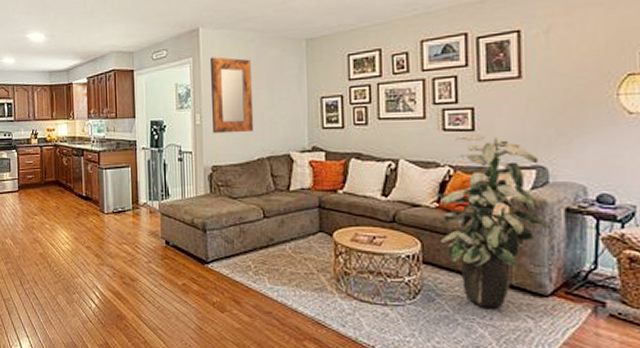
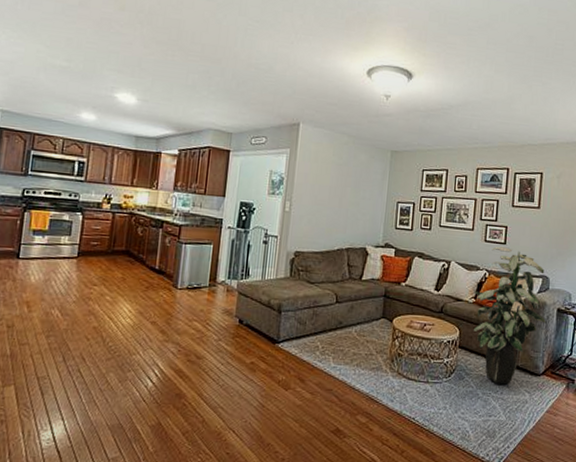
home mirror: present [209,57,254,134] -> none [300,152,343,225]

